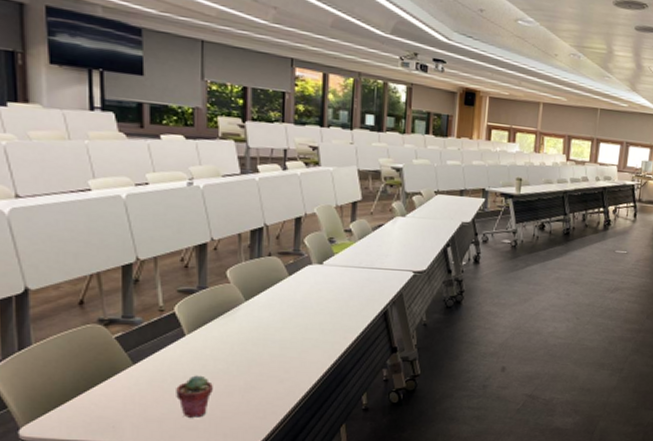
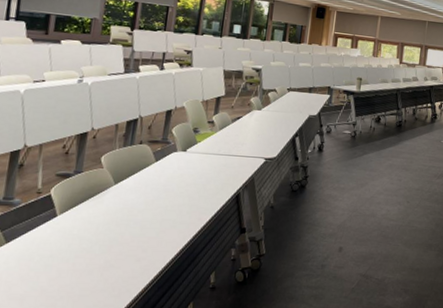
potted succulent: present [176,375,213,418] -> none [40,254,76,296]

